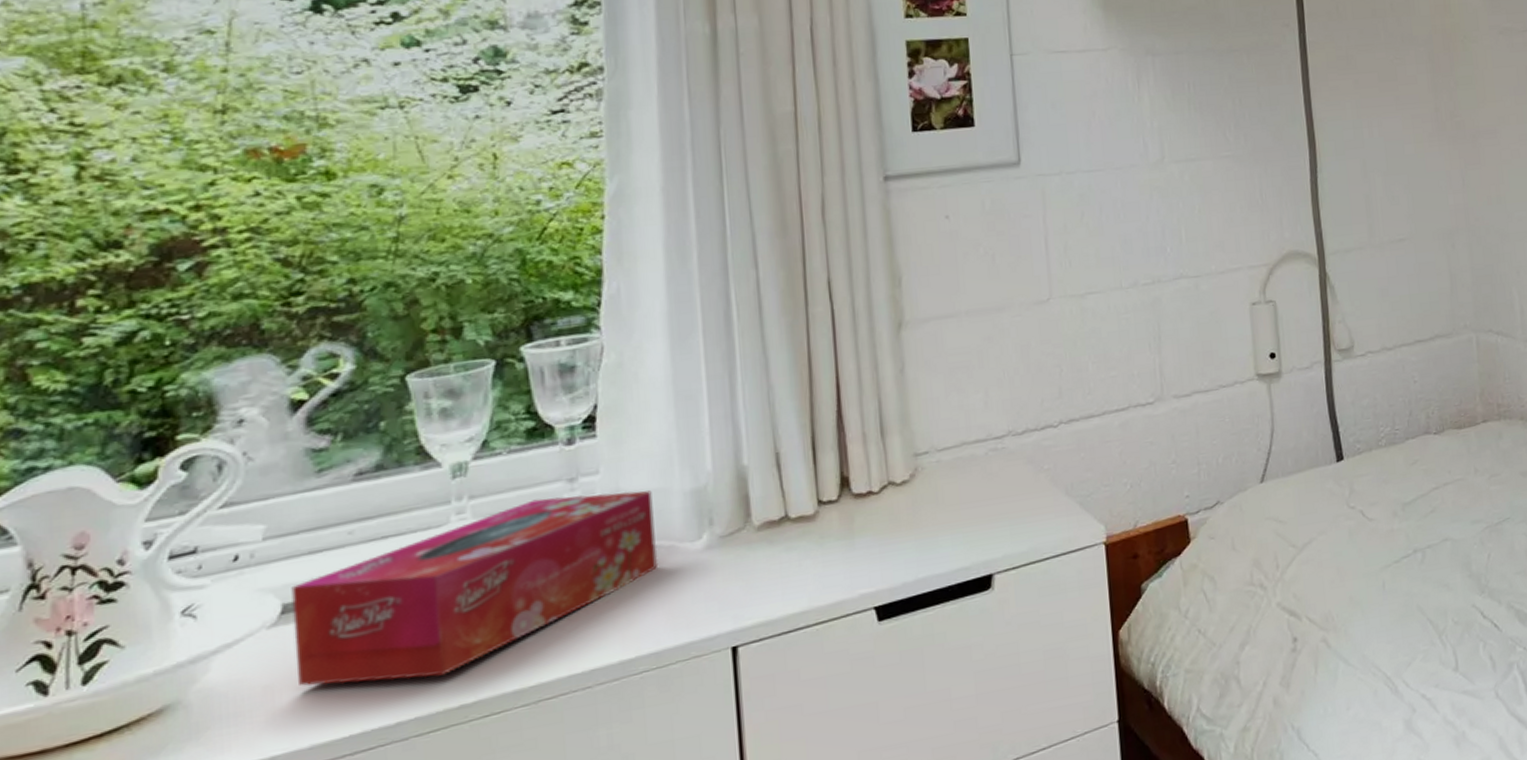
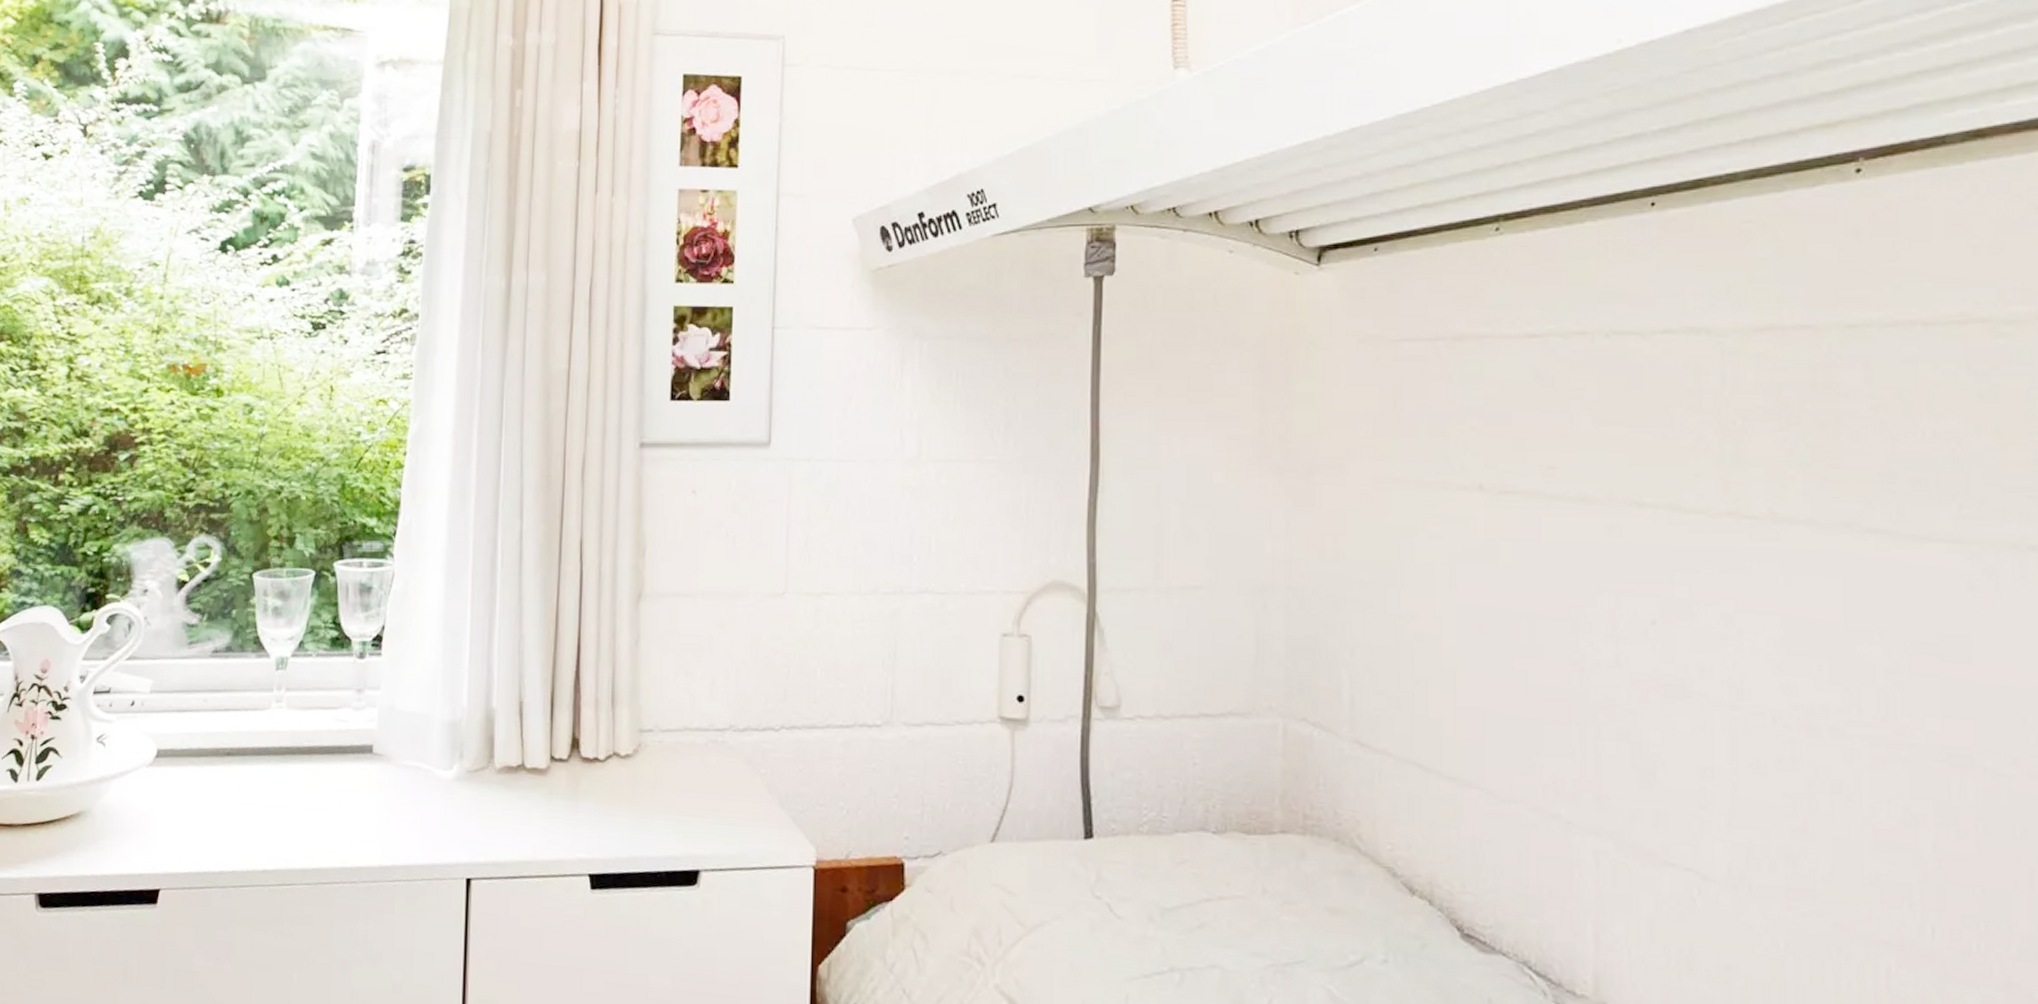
tissue box: present [291,490,659,686] -> none [161,702,418,840]

